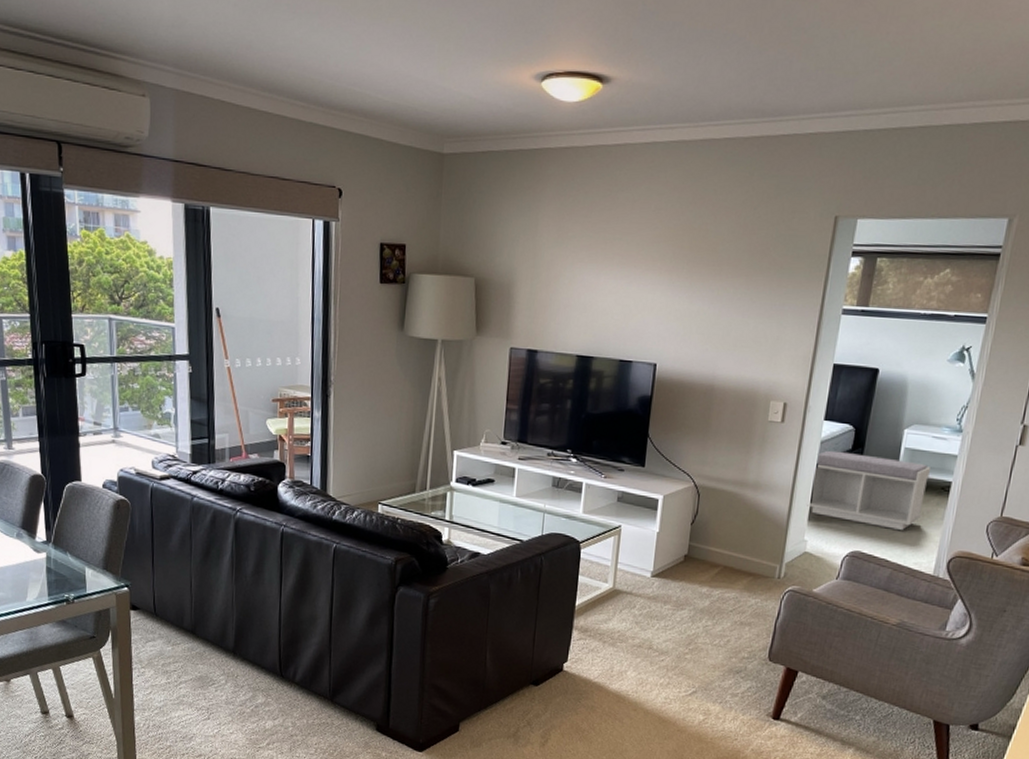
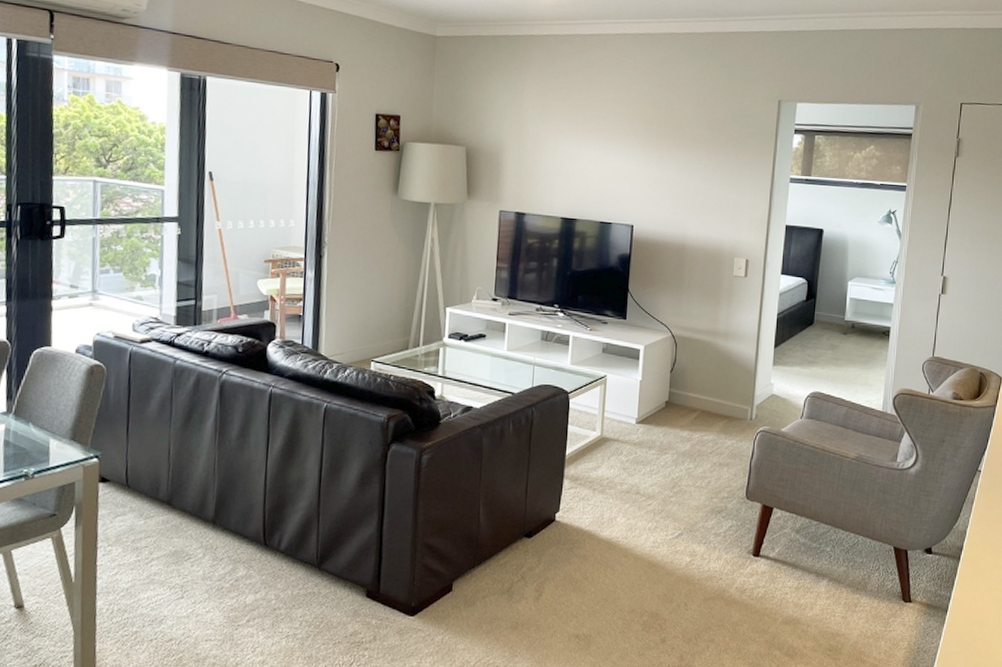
bench: present [807,450,932,530] -> none [771,301,873,371]

